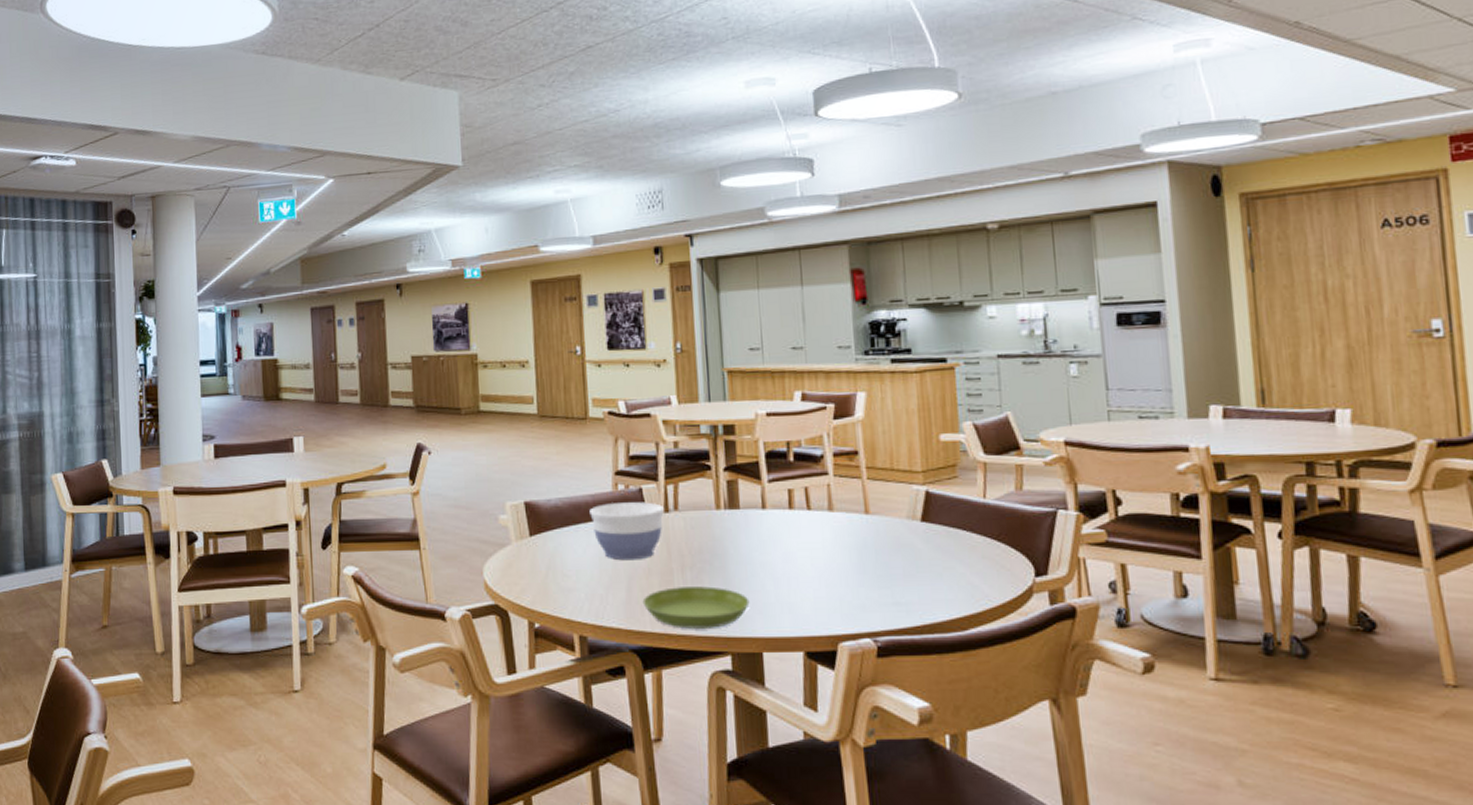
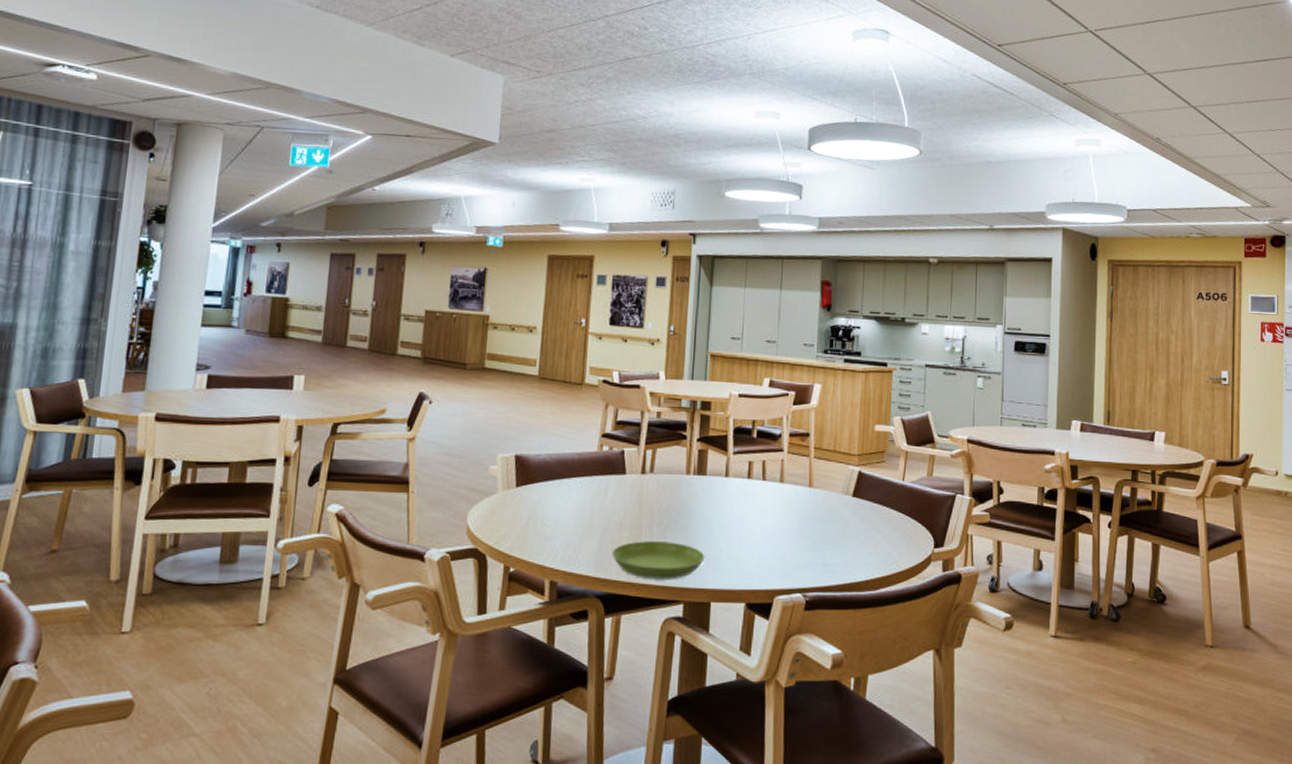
bowl: present [589,502,664,561] -> none [574,462,641,515]

